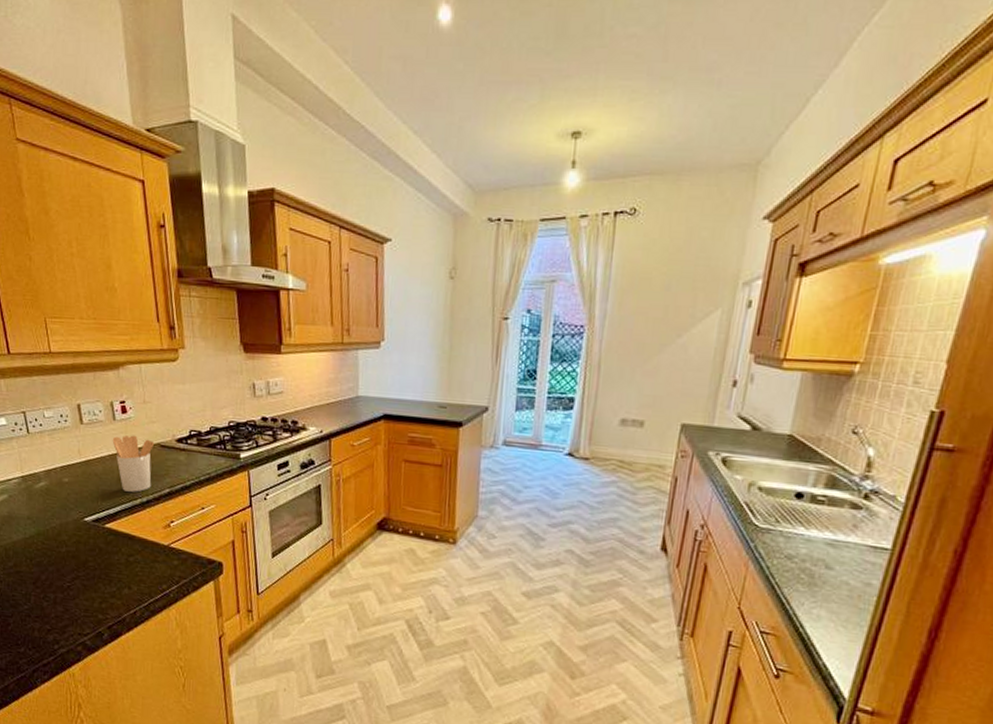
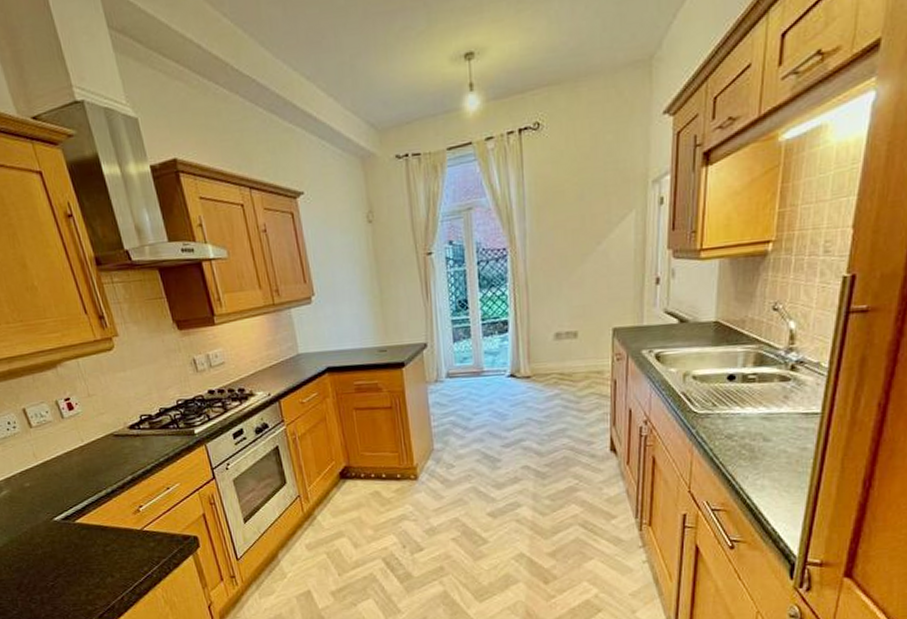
utensil holder: present [112,435,154,492] -> none [64,429,113,485]

